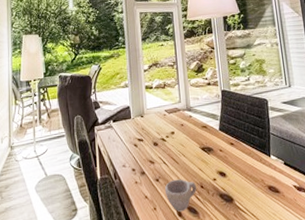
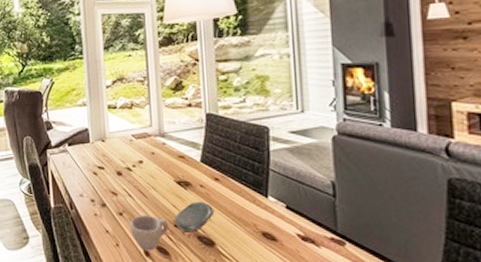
oval tray: none [201,164,231,192] -> present [175,201,214,233]

